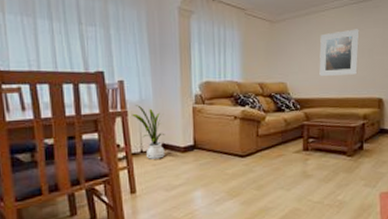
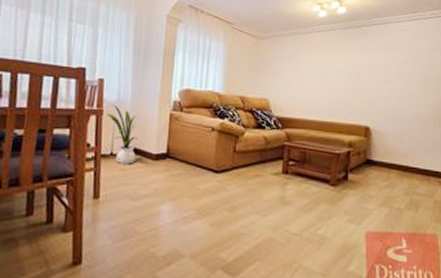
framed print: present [319,29,360,76] -> none [303,53,346,99]

